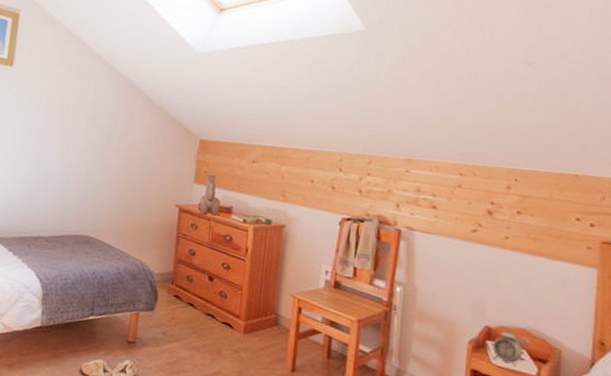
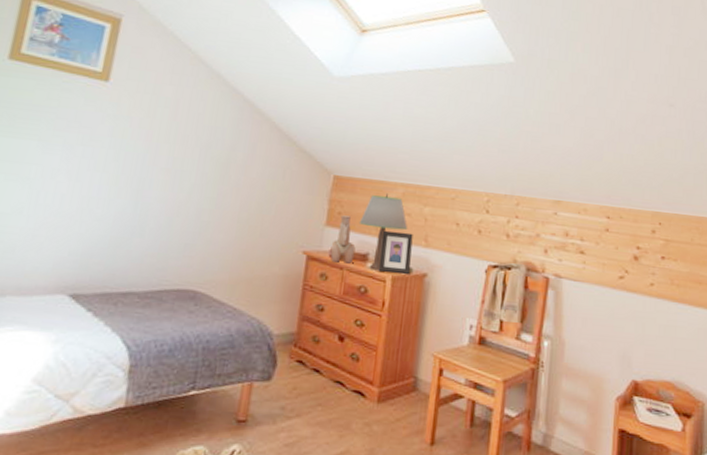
table lamp: none [223,155,267,222] -> present [359,194,408,271]
picture frame: none [241,186,272,226] -> present [378,230,413,275]
alarm clock: present [492,325,523,366] -> none [639,379,668,422]

